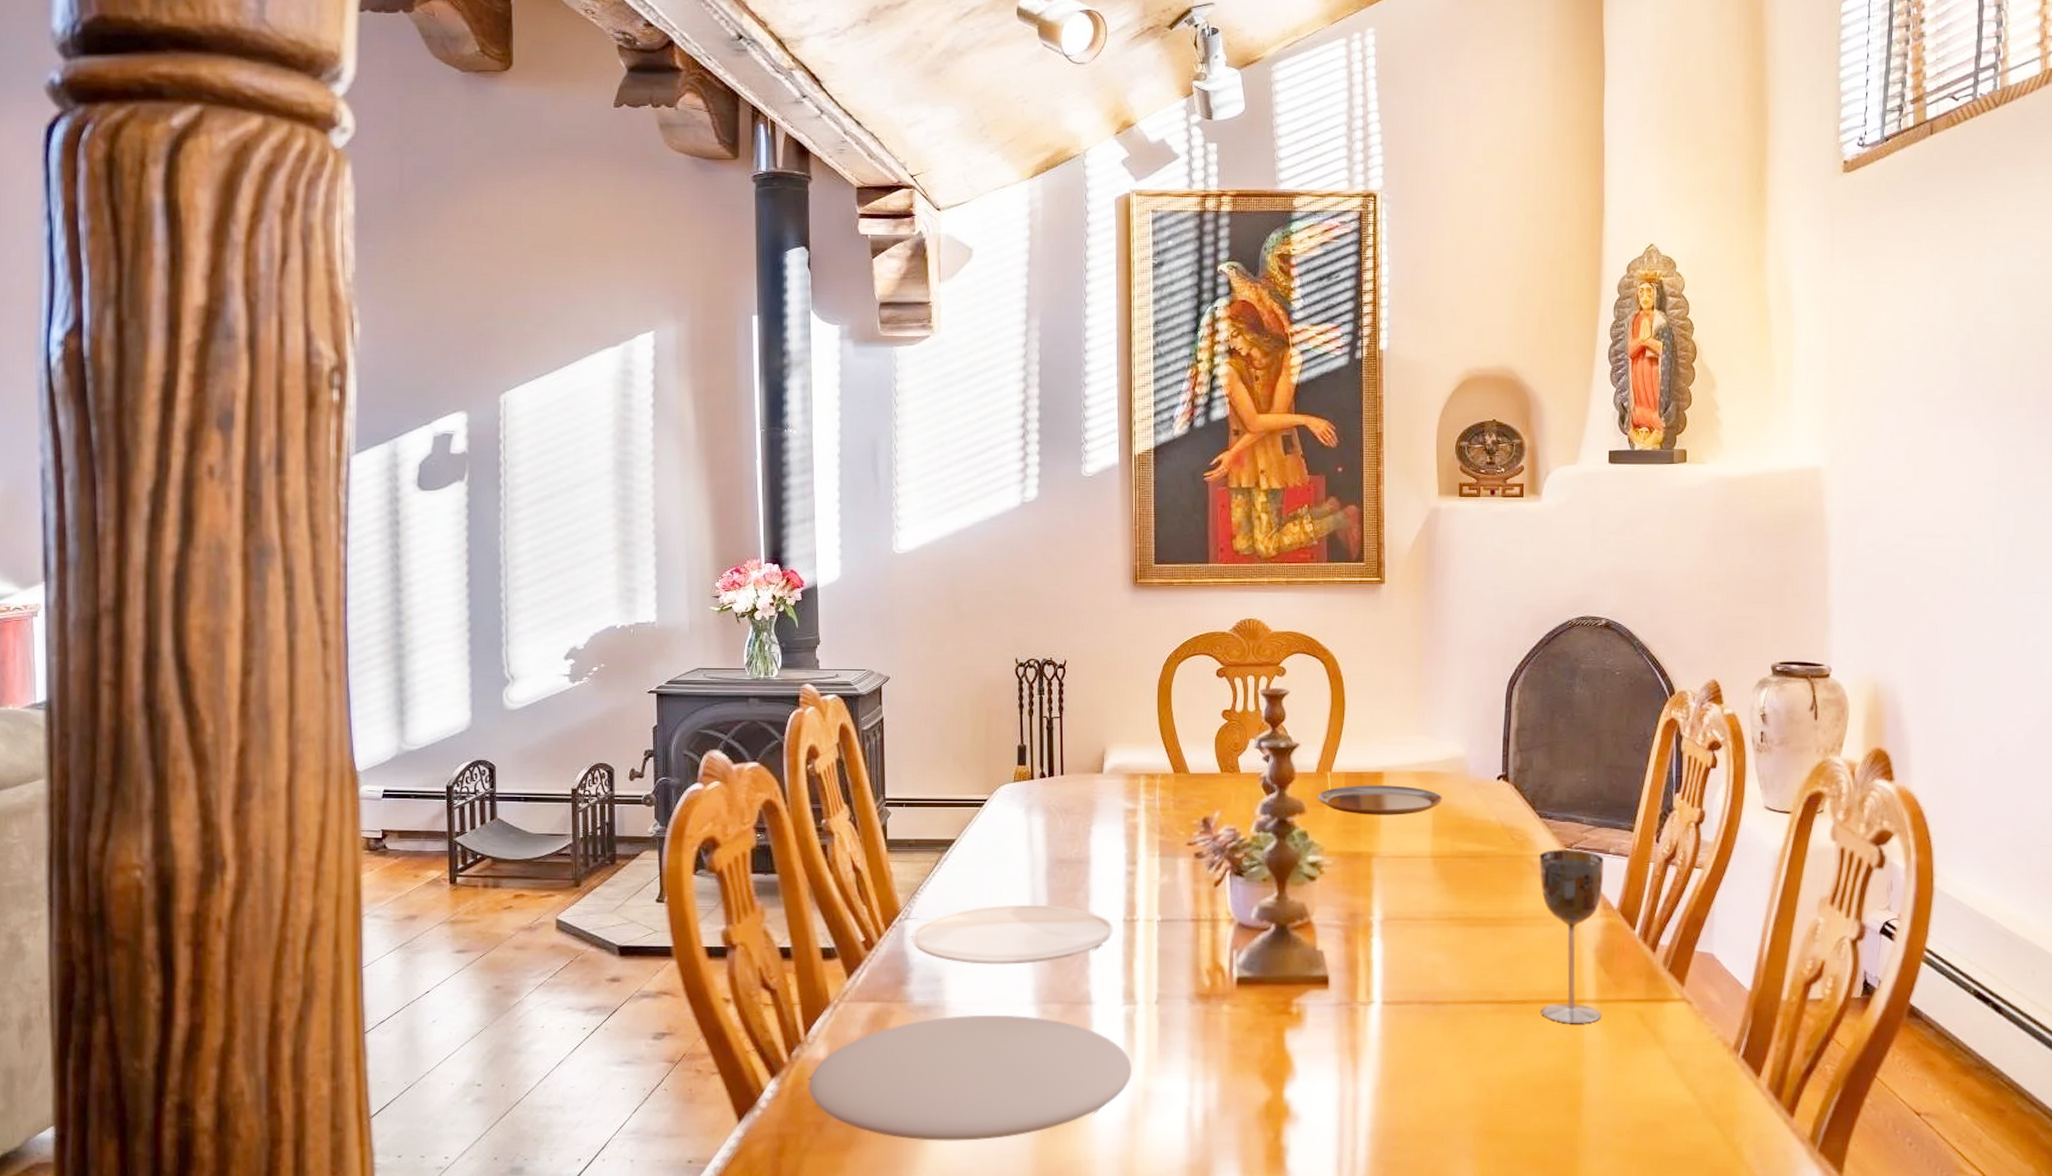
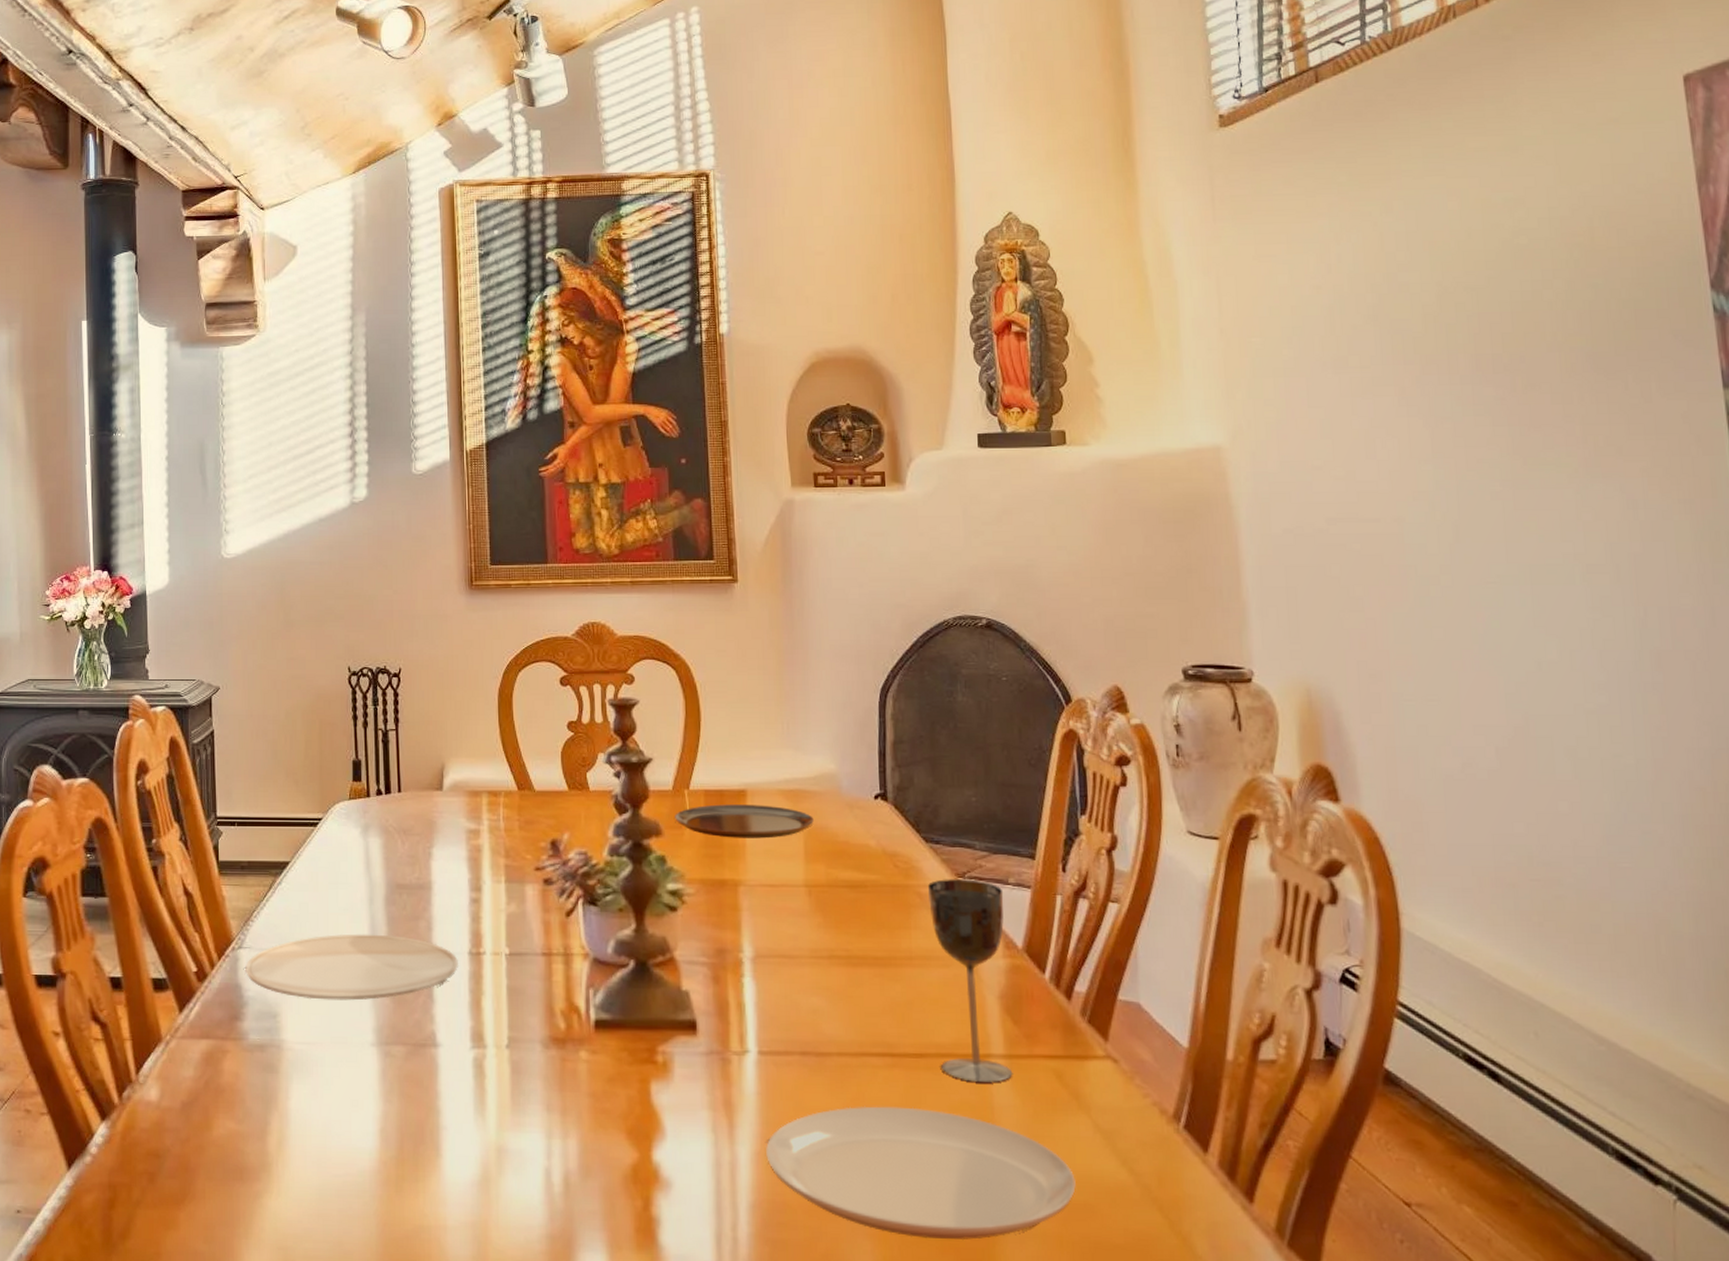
placemat: present [808,1014,1133,1141] -> none [140,1055,484,1199]
plate: none [1385,1046,1649,1156] -> present [766,1106,1076,1241]

